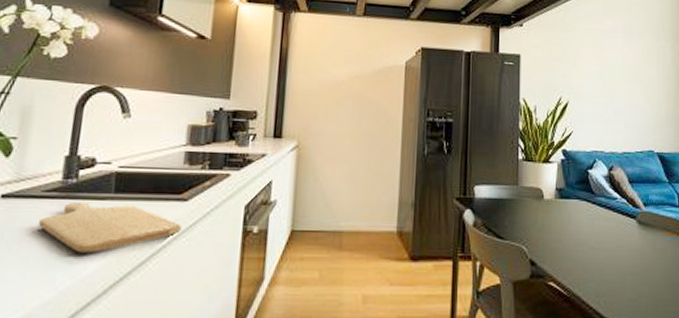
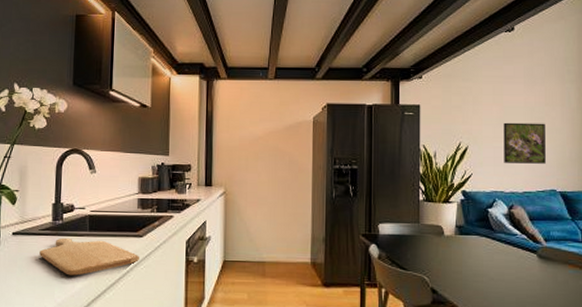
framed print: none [603,78,644,123] -> present [503,122,546,164]

